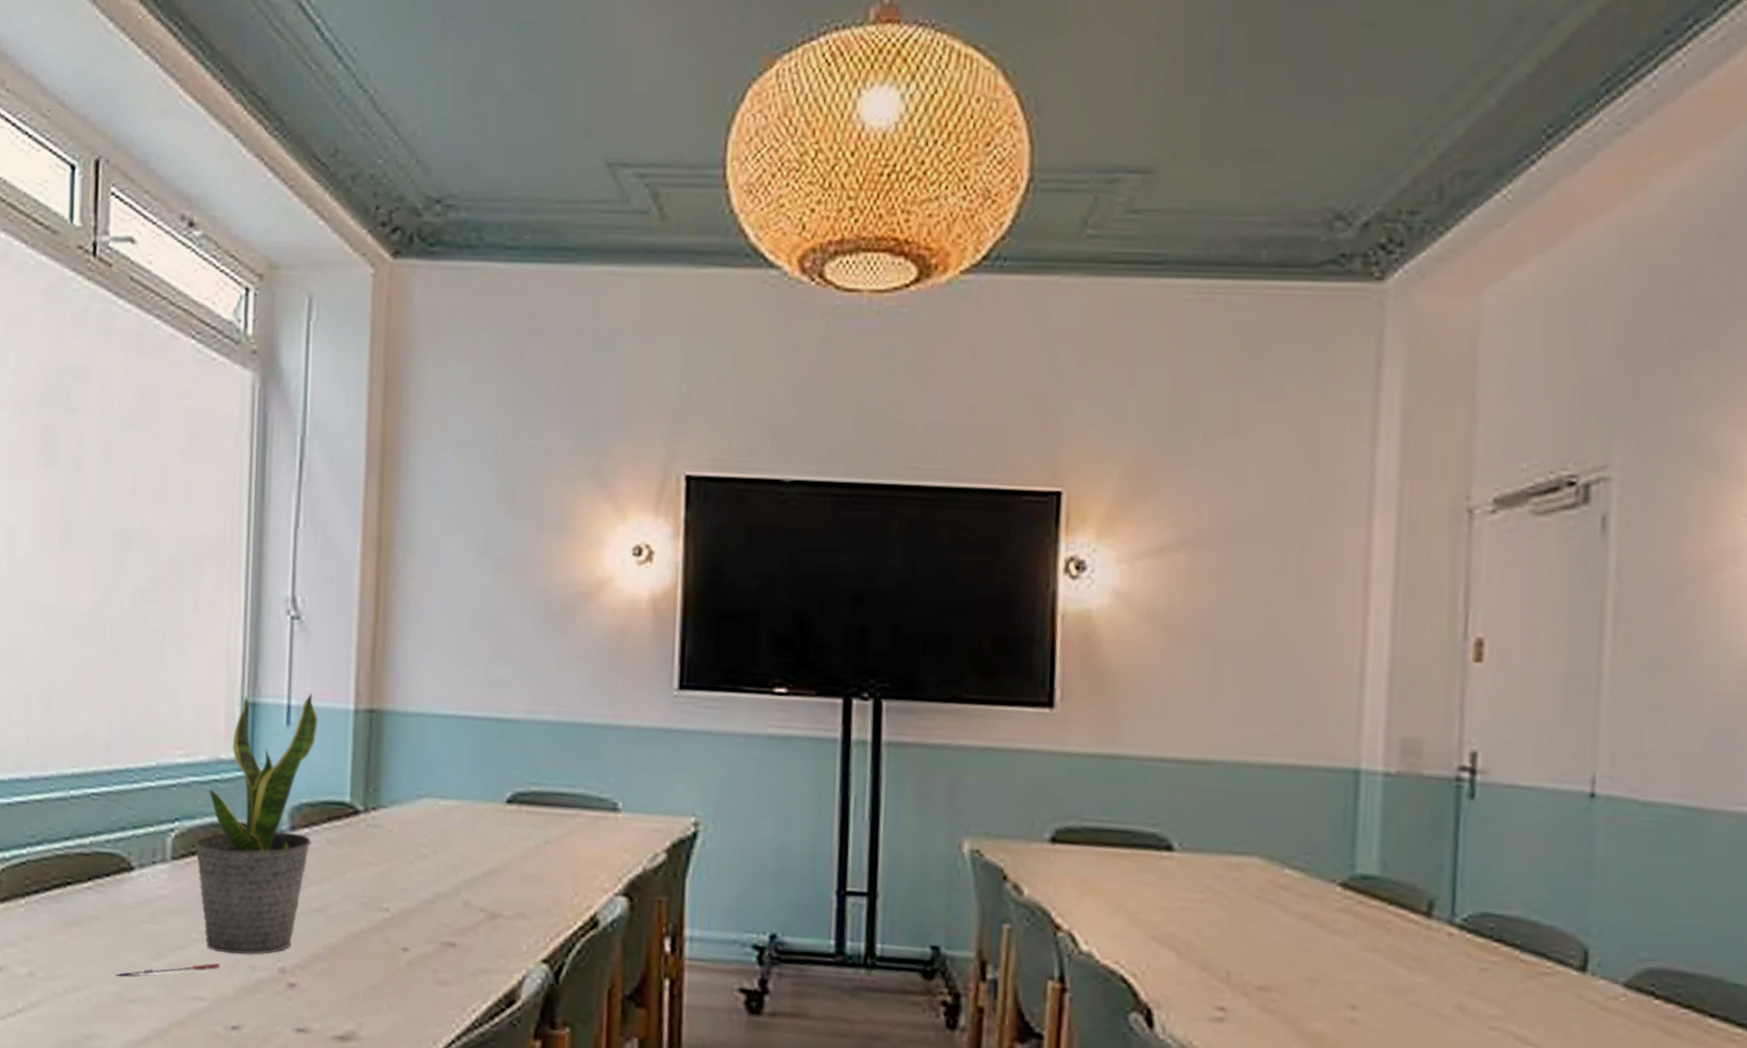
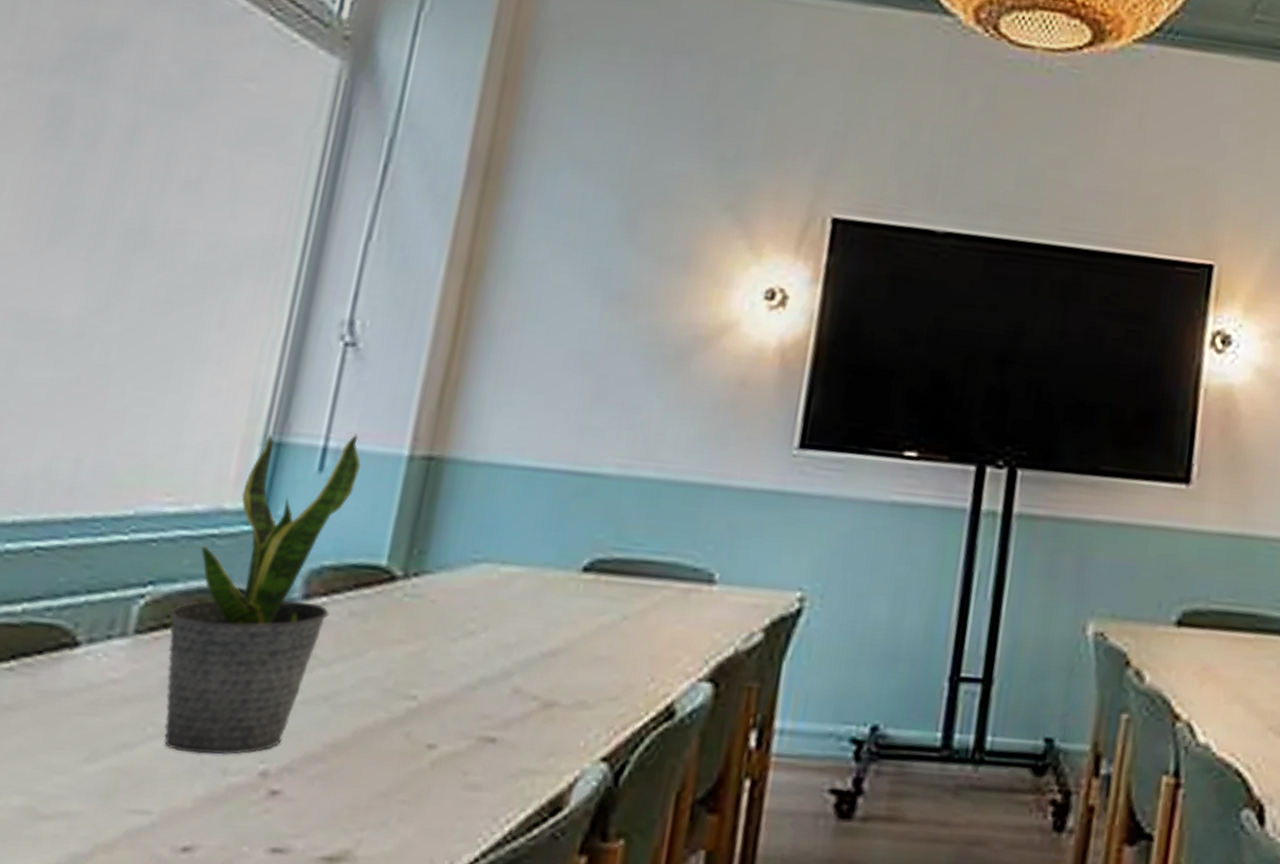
pen: present [115,962,220,976] -> none [27,765,179,785]

